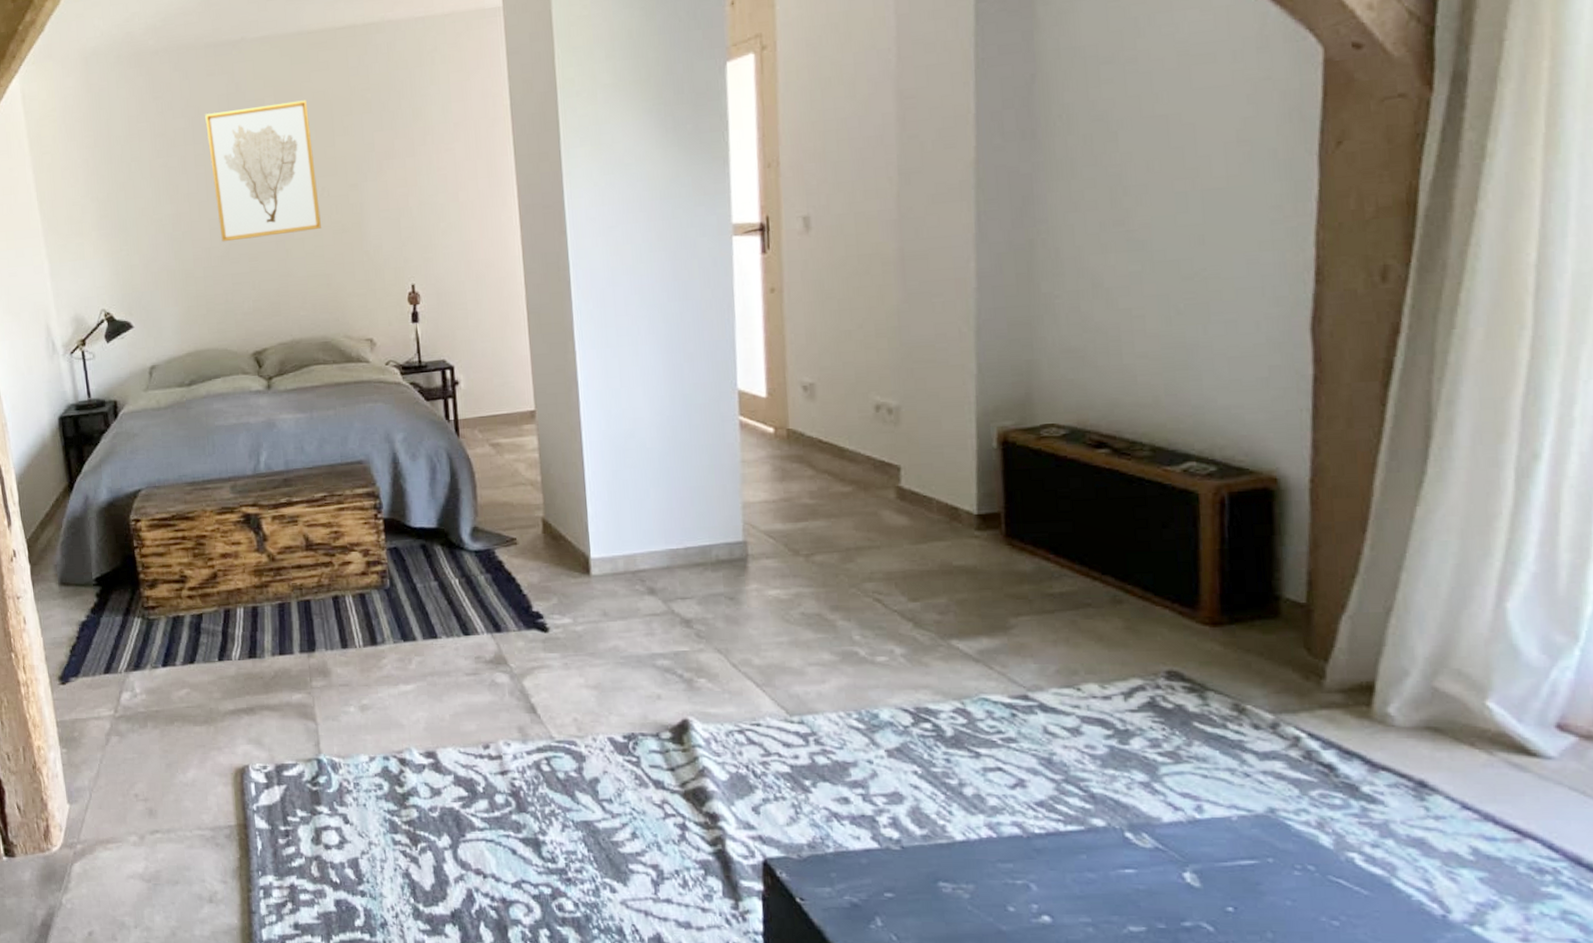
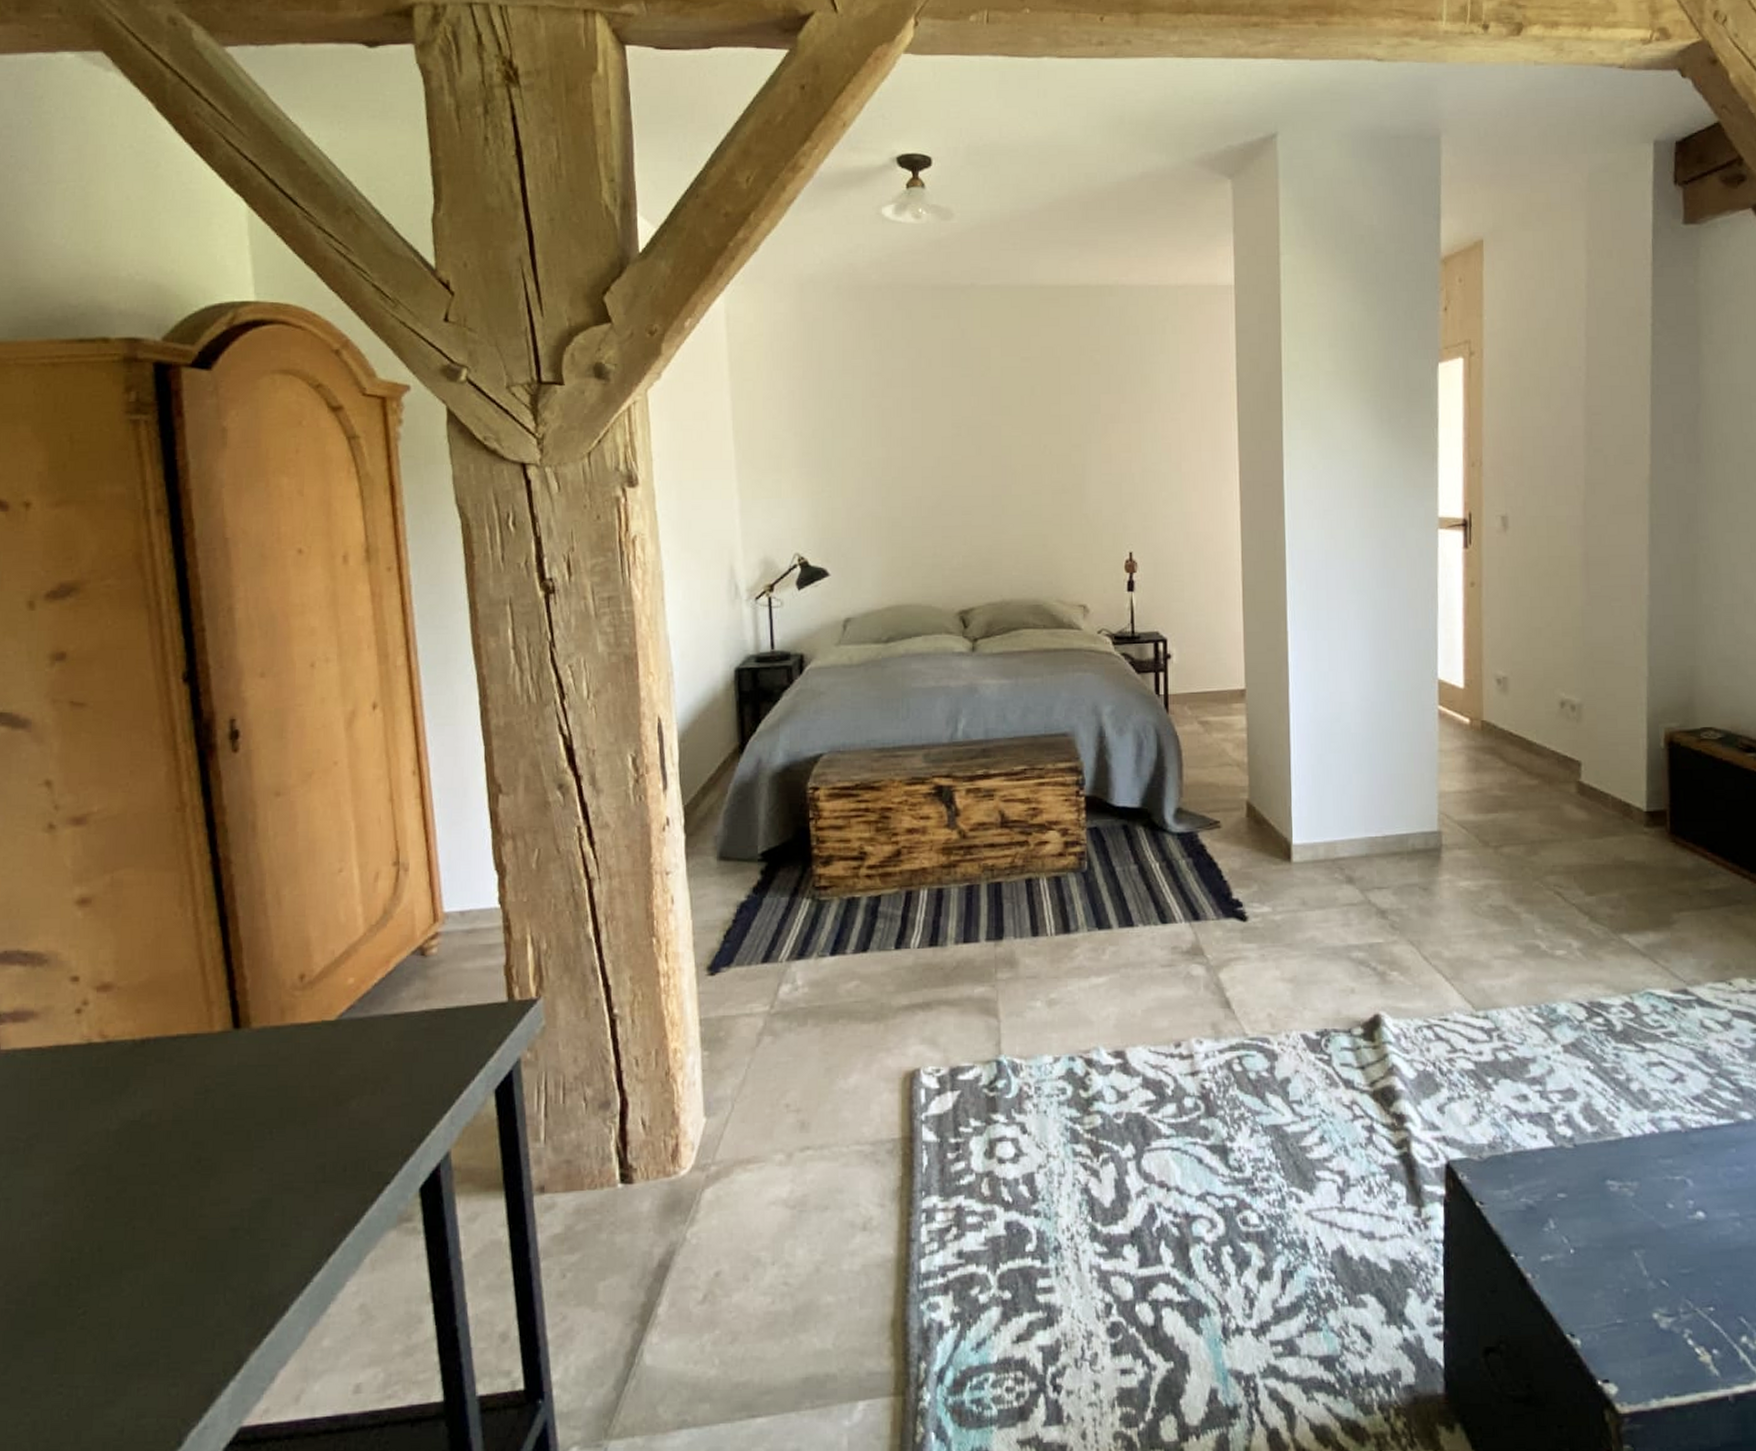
wall art: present [205,100,321,242] -> none [926,354,1040,492]

